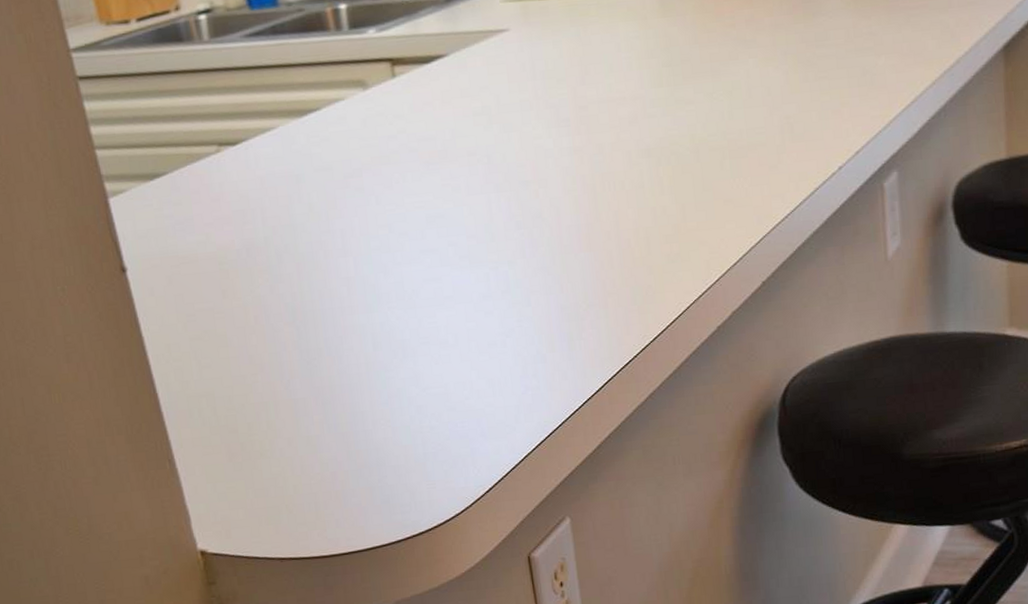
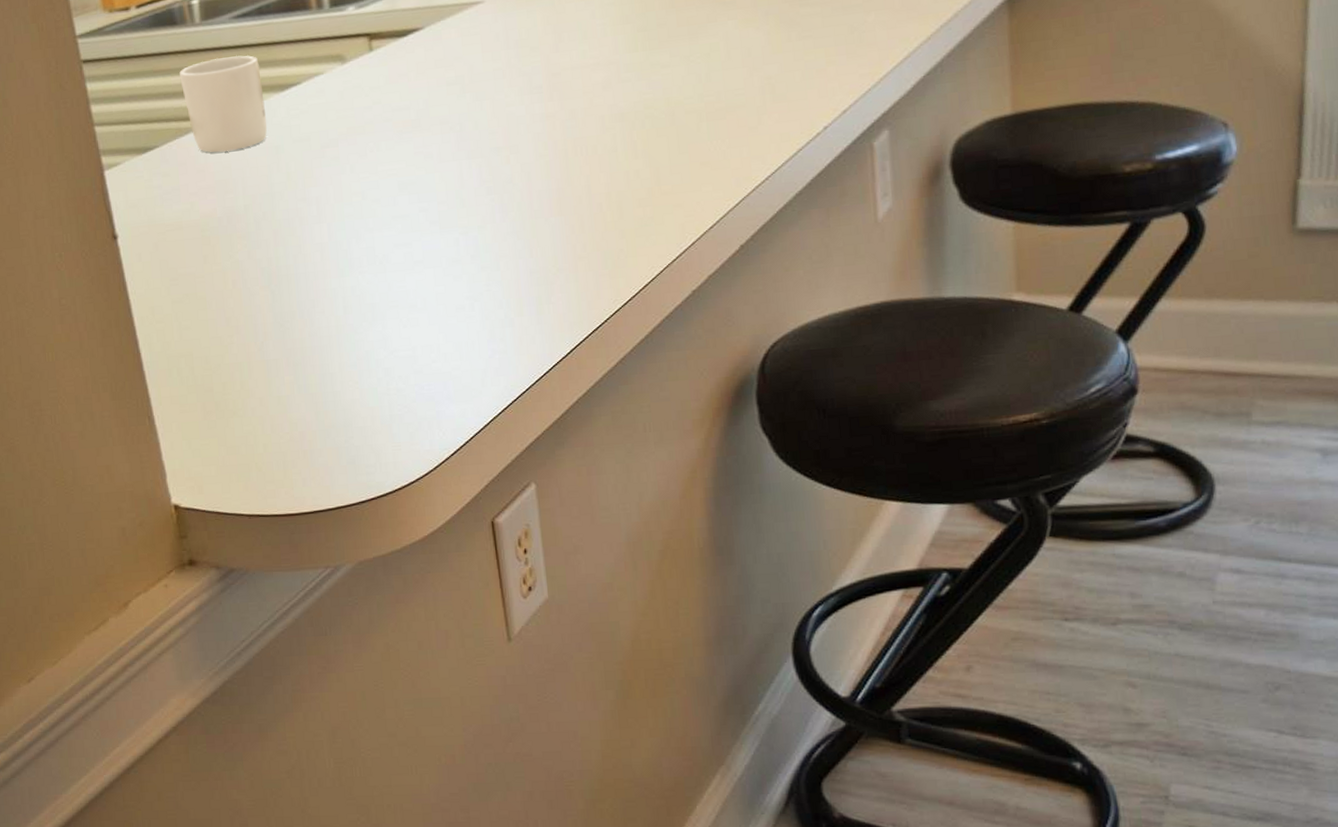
mug: none [188,76,286,181] -> present [179,55,267,153]

